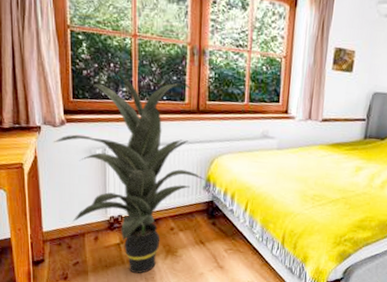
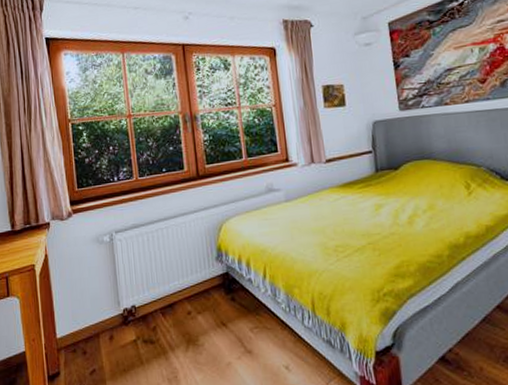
indoor plant: present [54,67,205,274] -> none [62,151,216,375]

